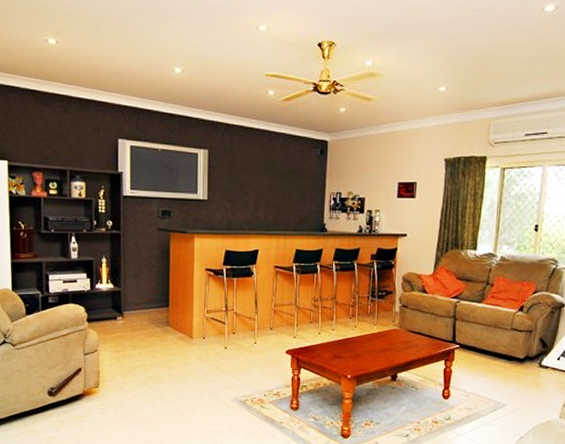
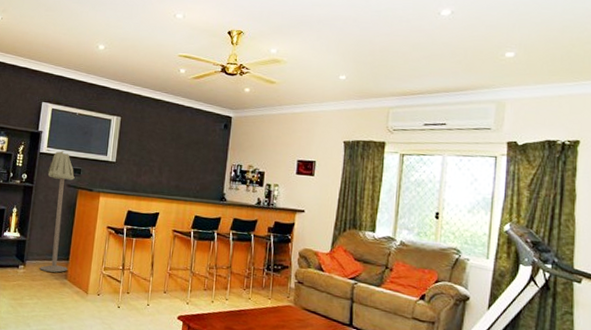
floor lamp: none [134,192,169,320] -> present [40,151,75,273]

